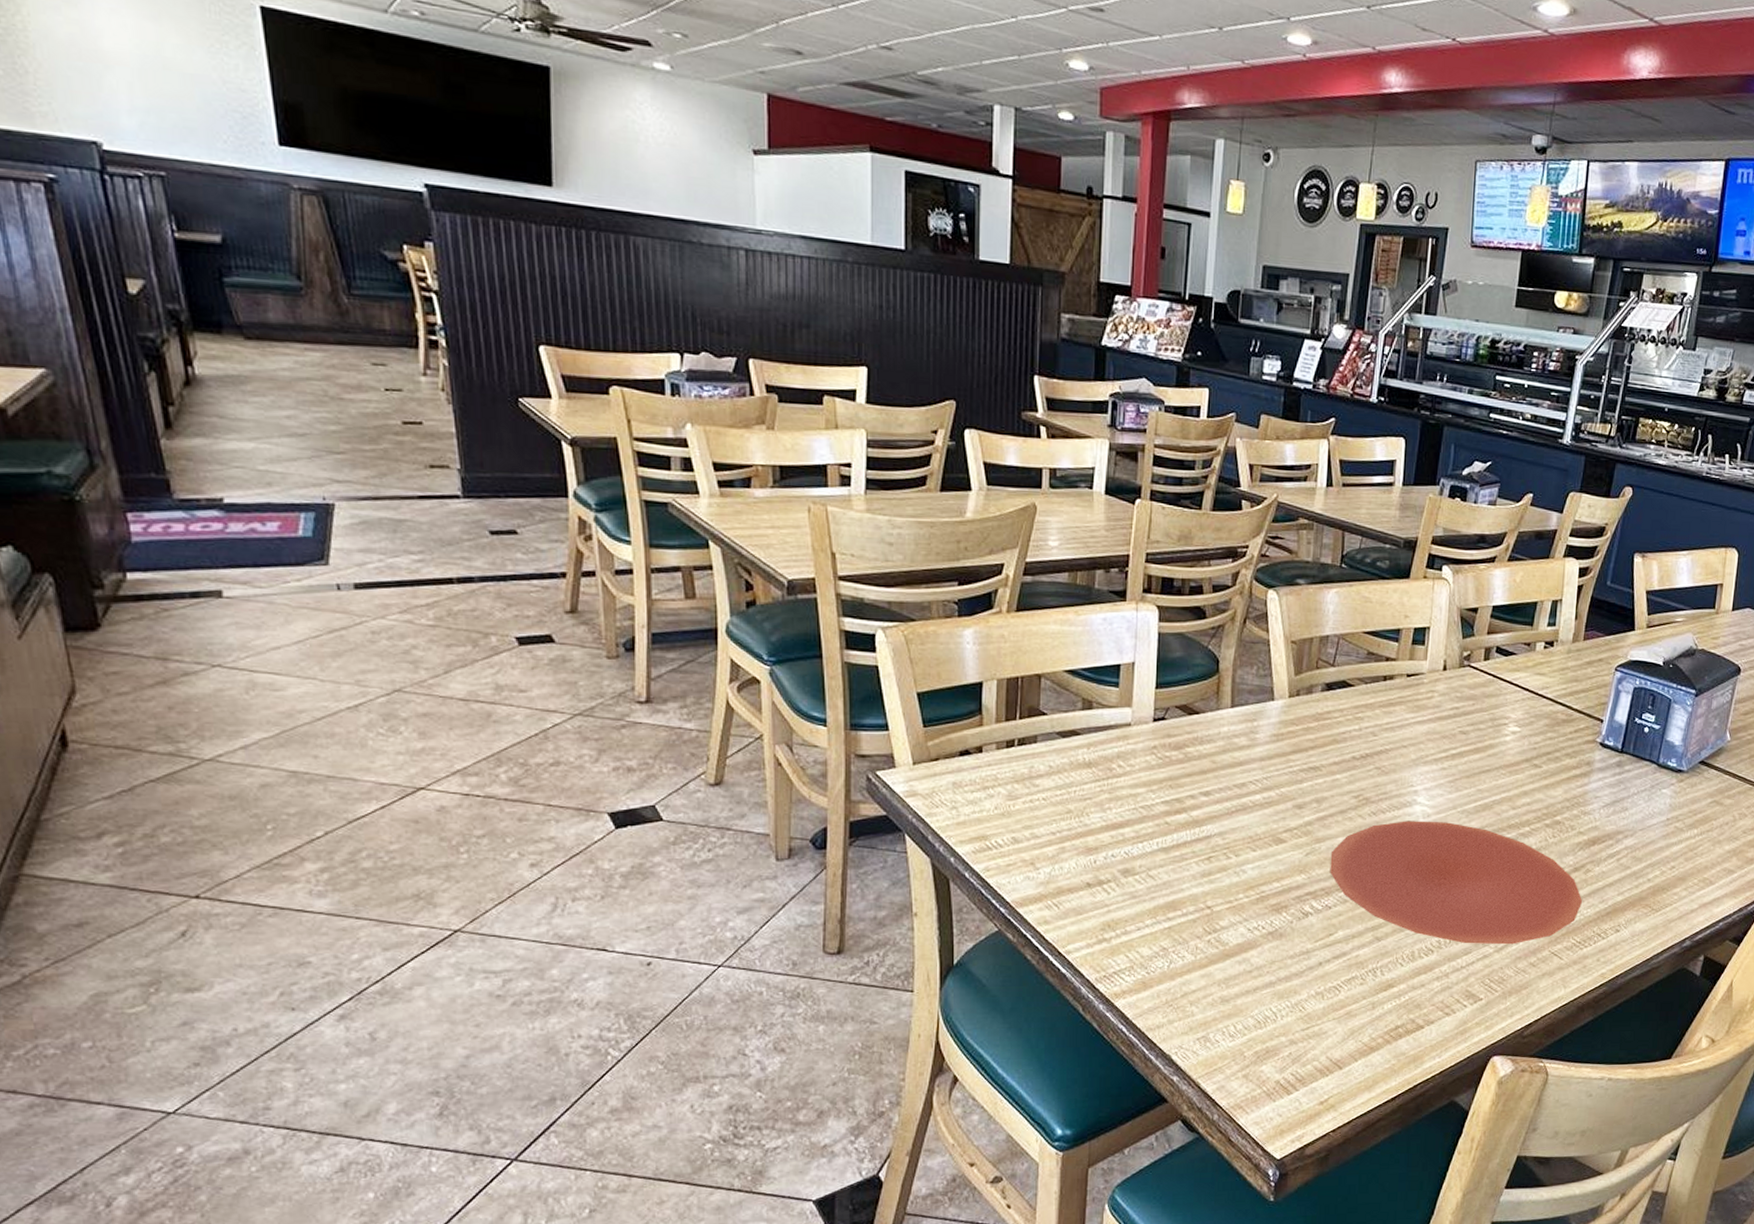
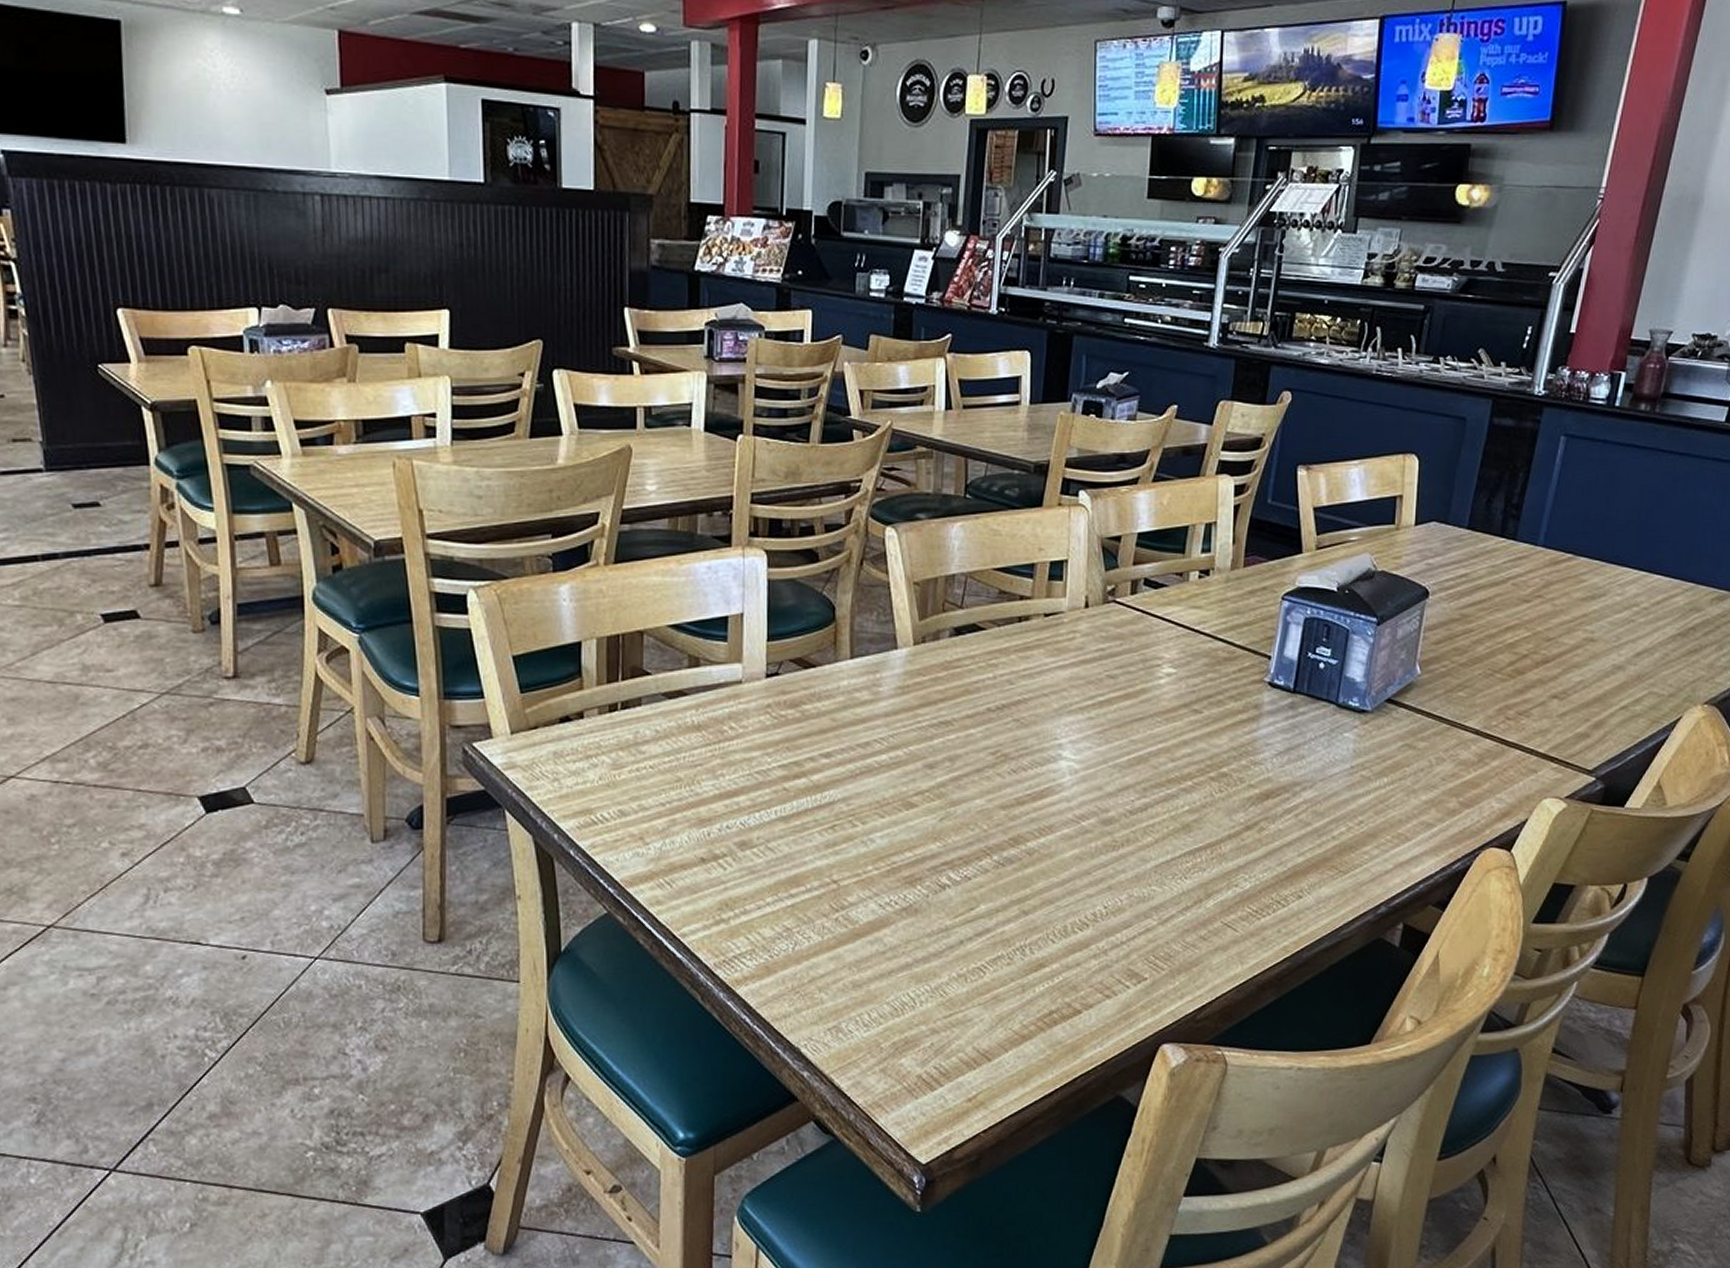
plate: present [1330,821,1583,945] -> none [967,777,1258,916]

